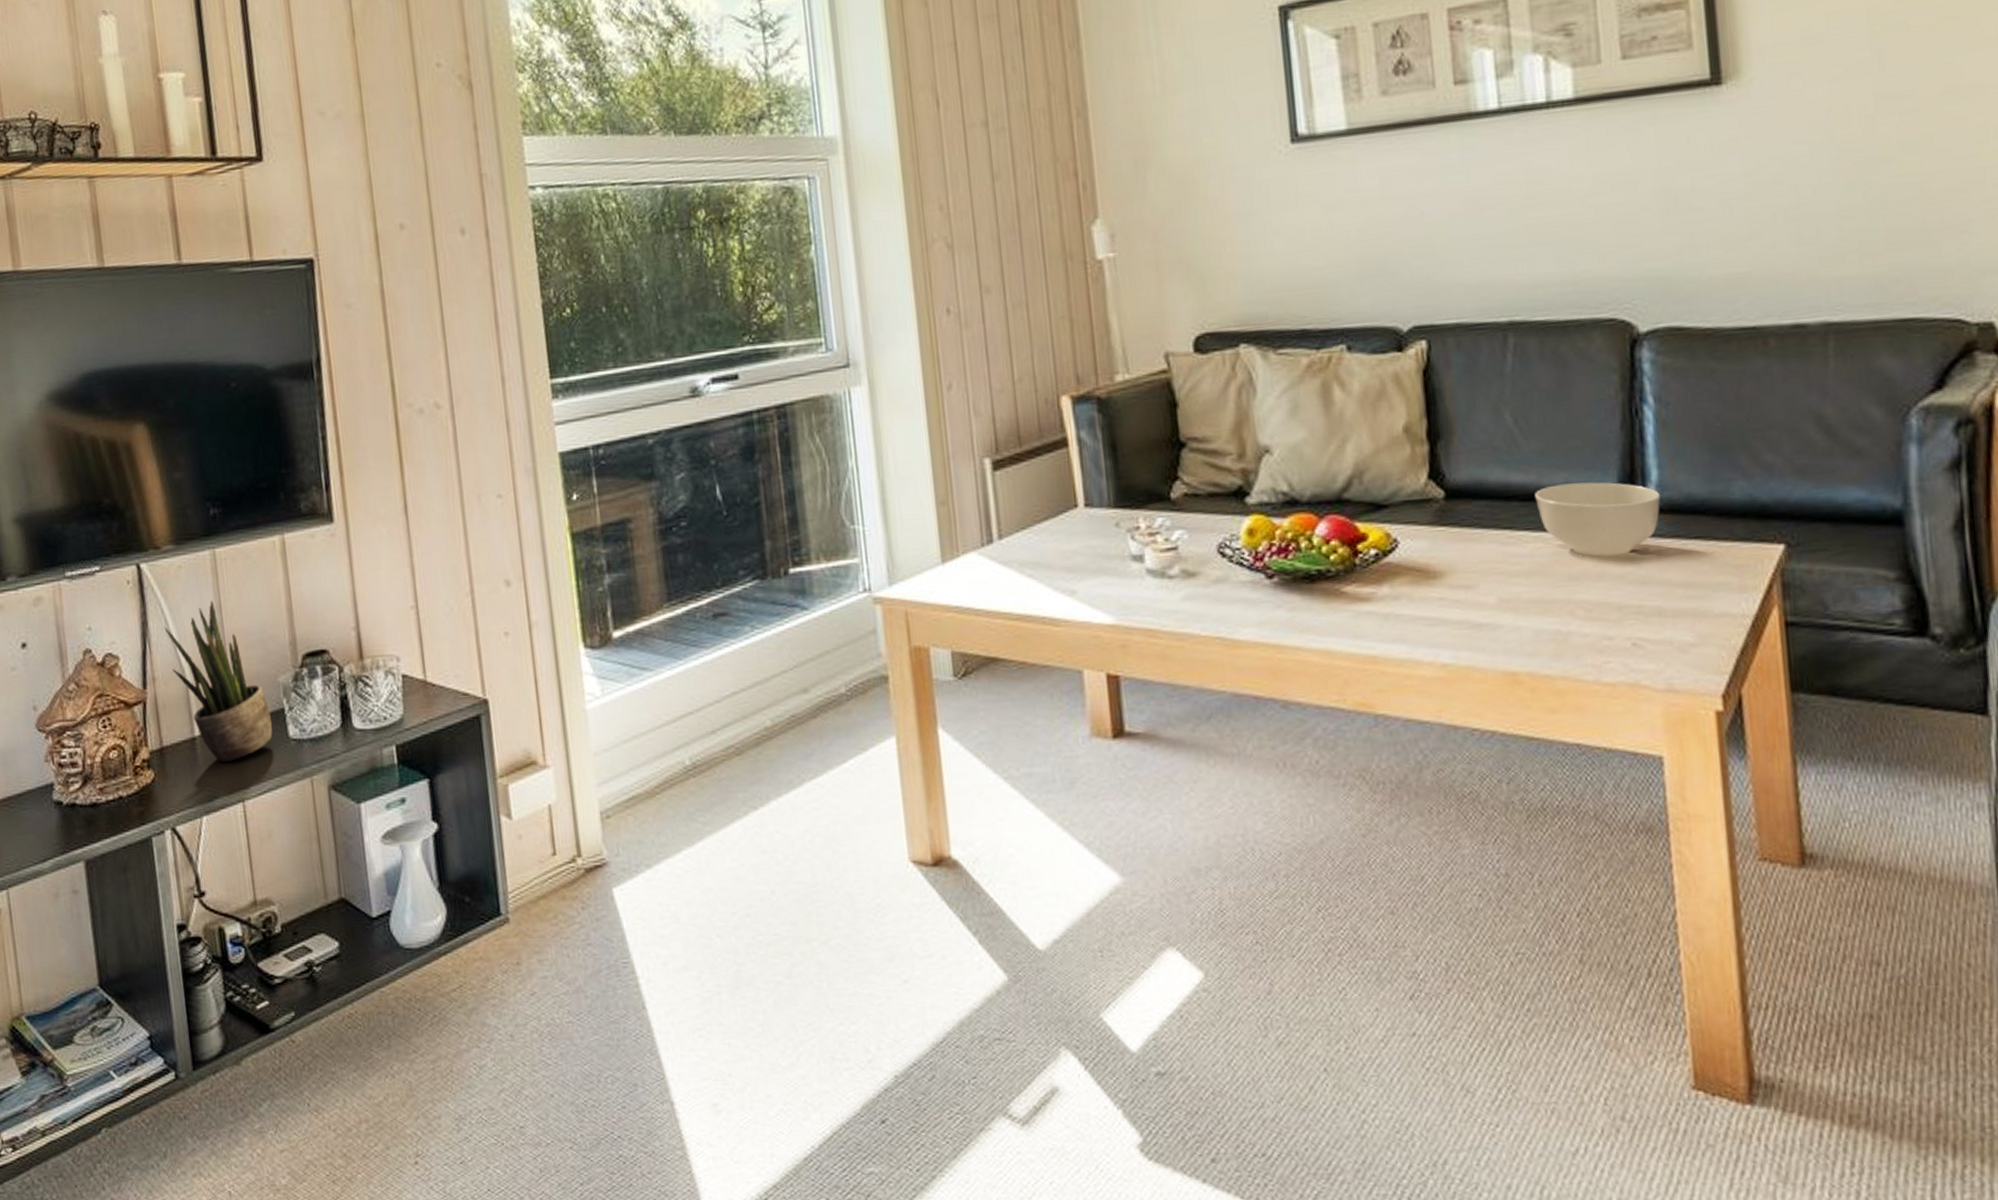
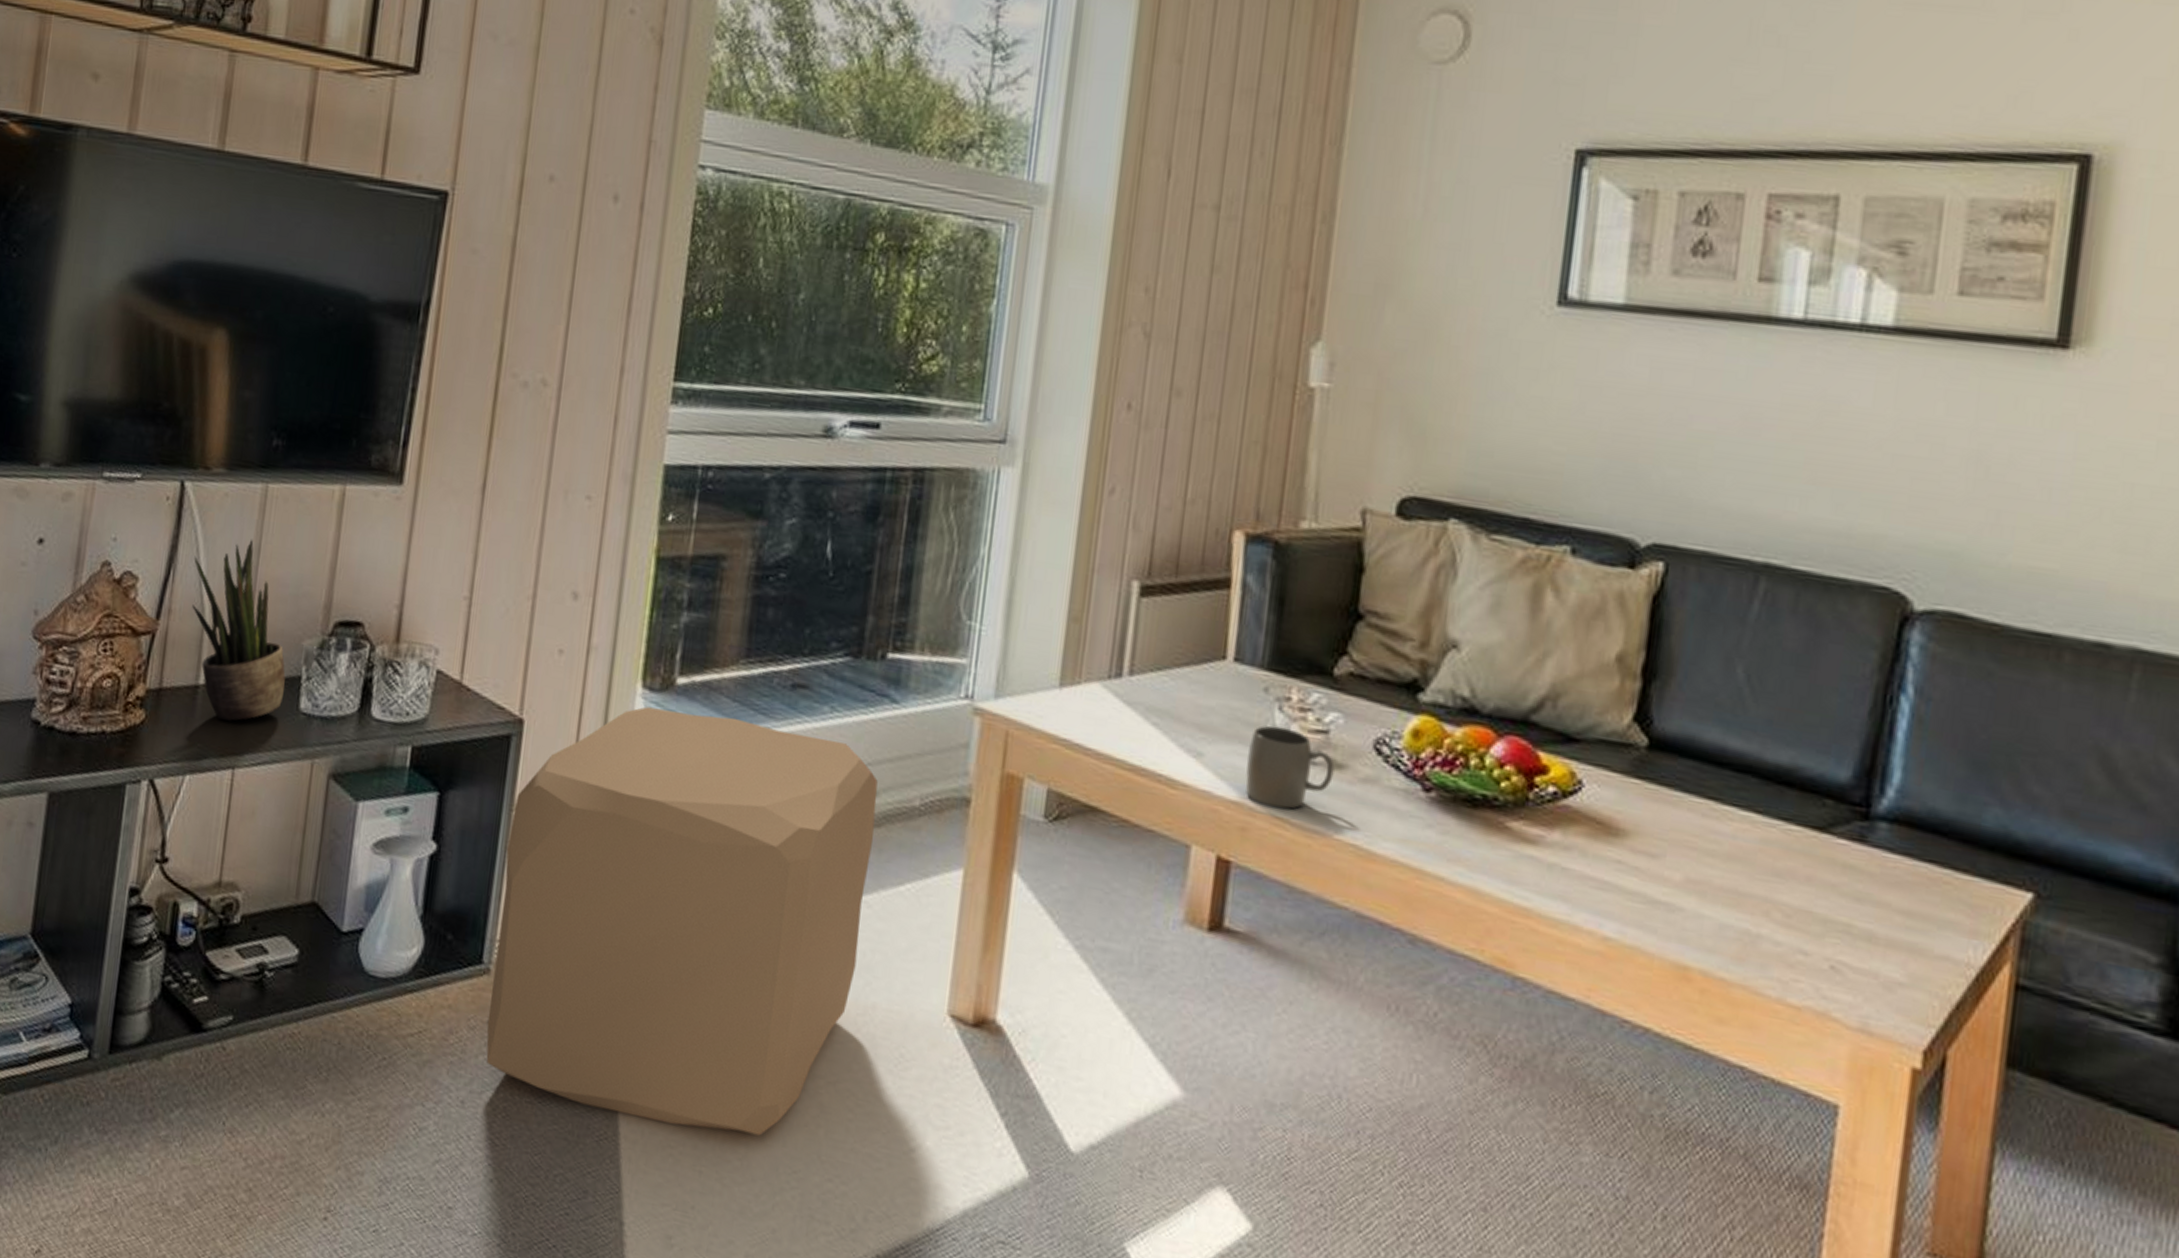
pouf: none [497,654,823,1012] -> present [486,706,878,1136]
mug: none [1113,553,1190,622] -> present [1245,726,1335,809]
bowl: present [1535,482,1661,557] -> none [1751,762,1900,861]

